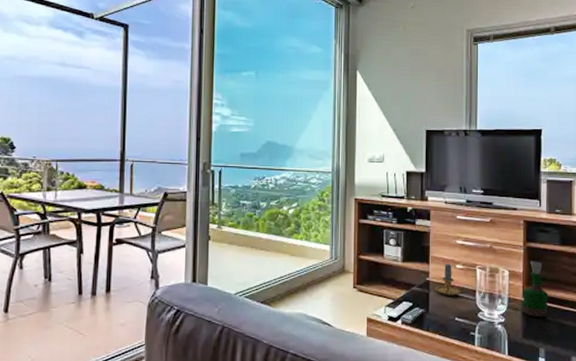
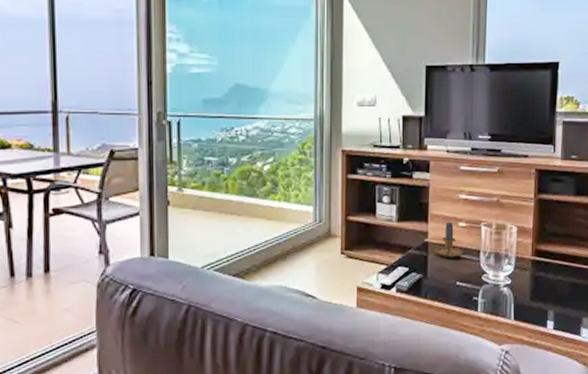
grog bottle: present [520,260,549,318] -> none [529,214,560,277]

